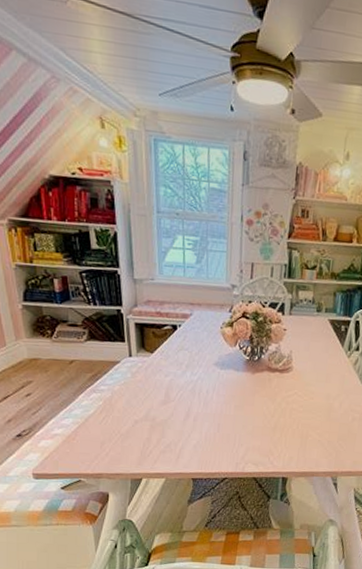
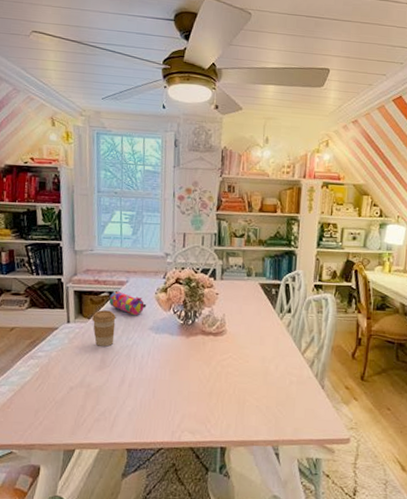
coffee cup: none [155,344,180,381] -> present [92,310,116,347]
pencil case: none [172,324,212,351] -> present [109,291,147,316]

